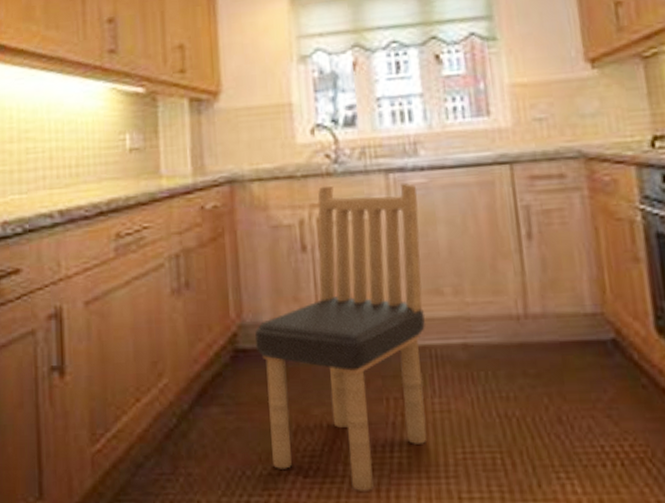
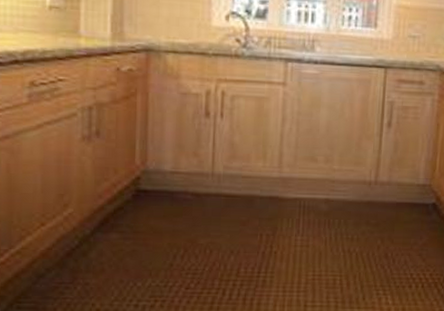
dining chair: present [254,183,427,491] -> none [155,65,309,300]

